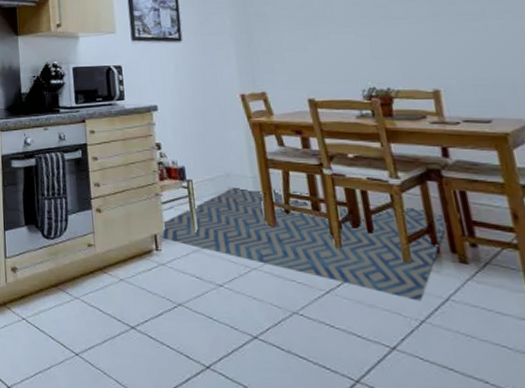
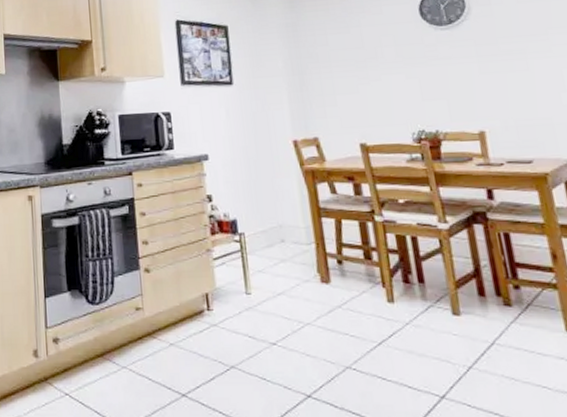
rug: present [161,185,447,301] -> none [213,237,493,347]

